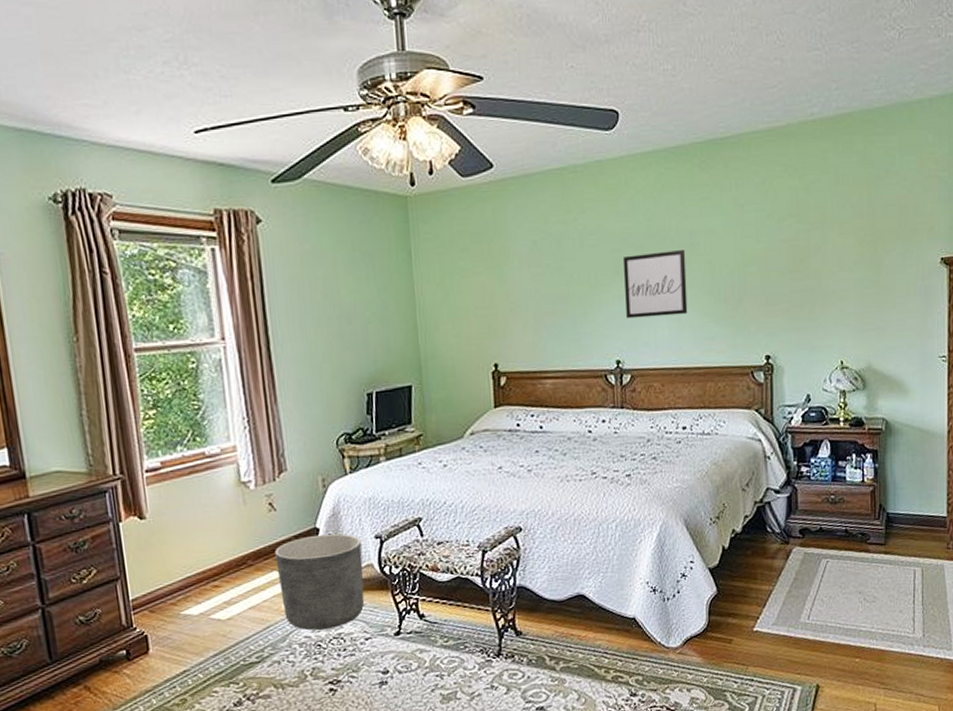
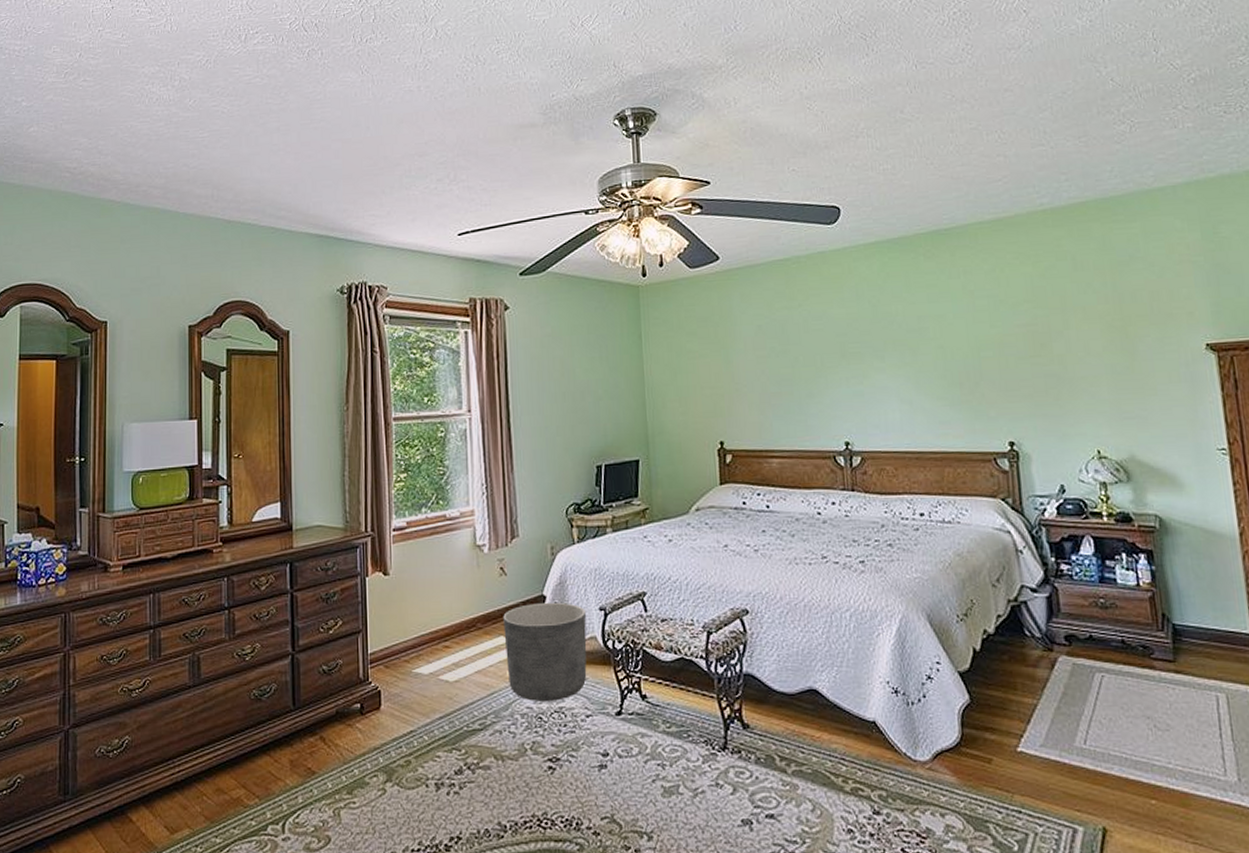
wall art: present [624,250,688,319] -> none [849,334,920,401]

